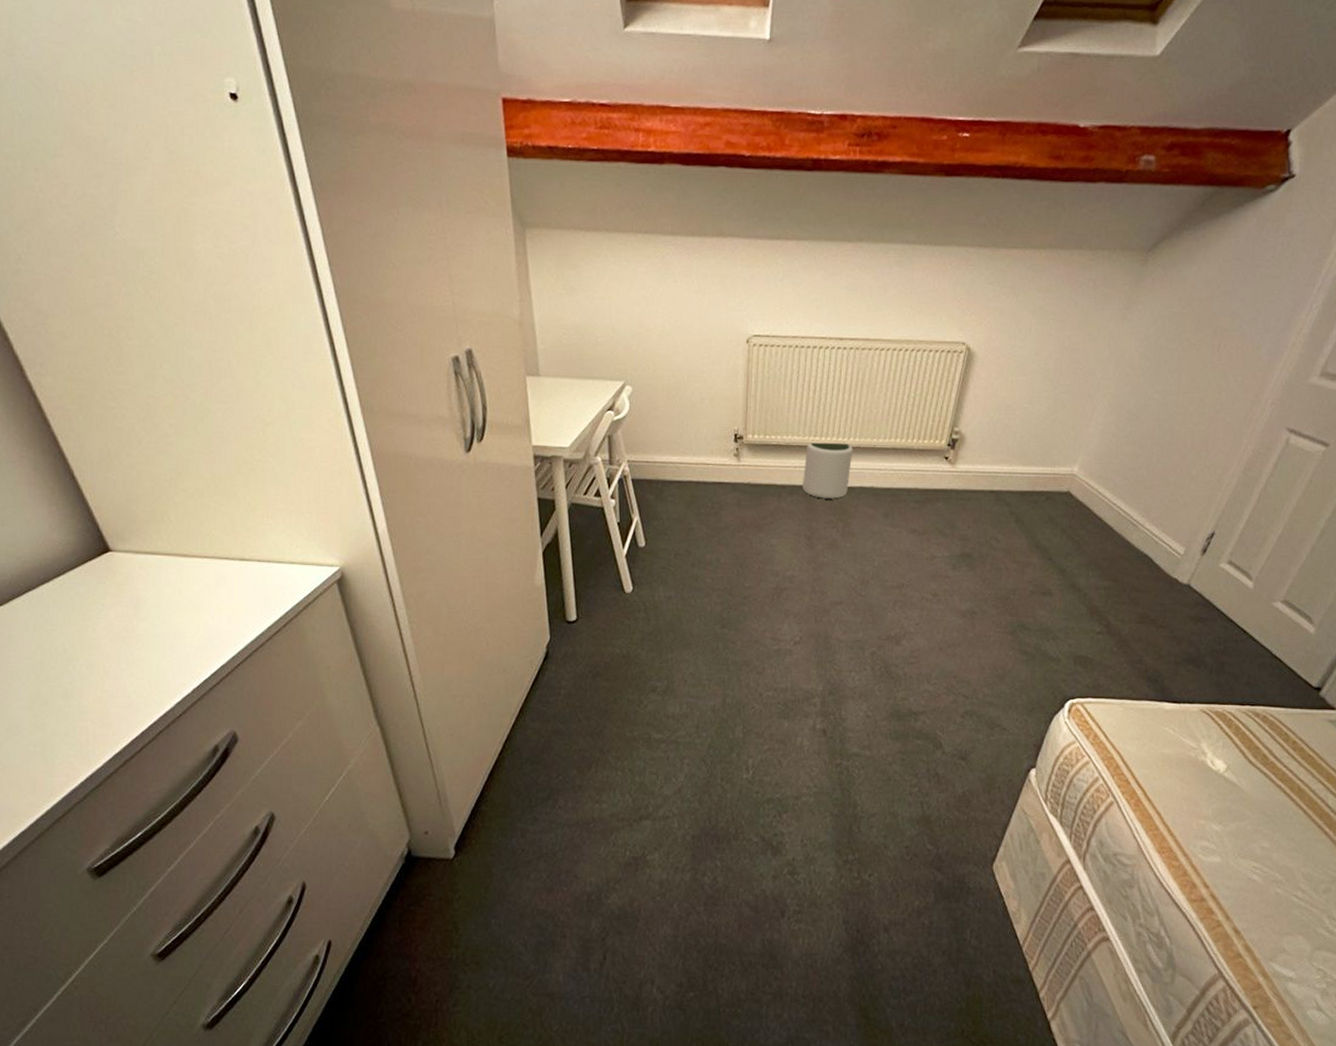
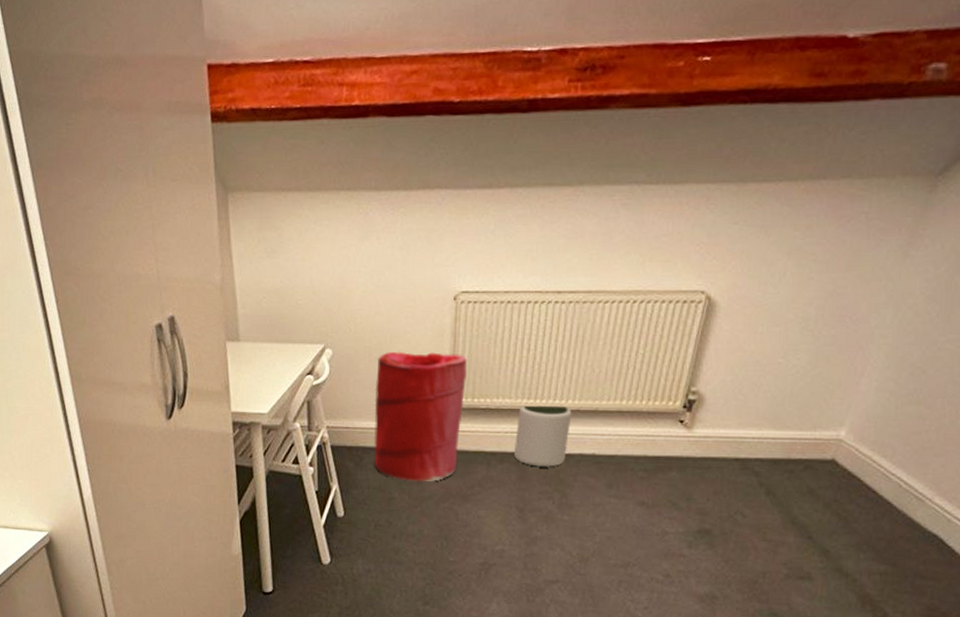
laundry hamper: none [673,389,759,512] -> present [374,351,467,481]

